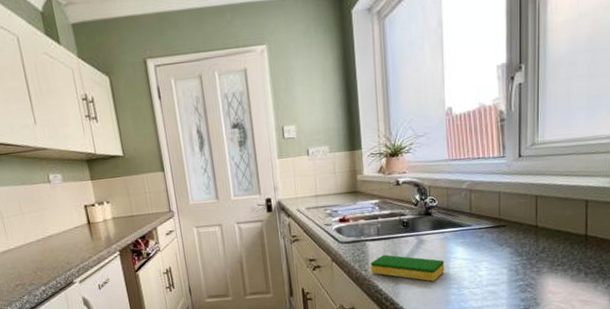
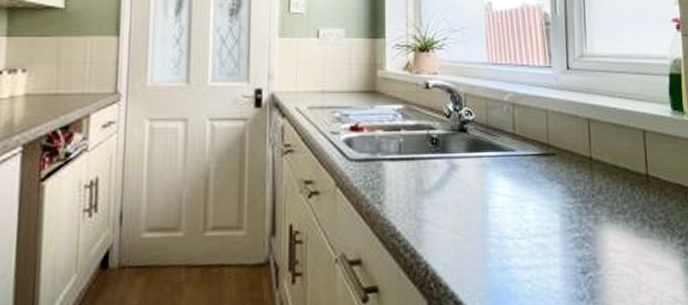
dish sponge: present [370,254,445,282] -> none [387,182,483,225]

